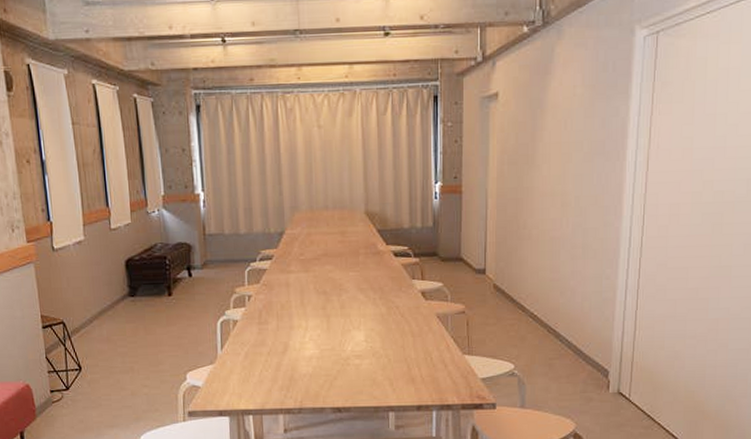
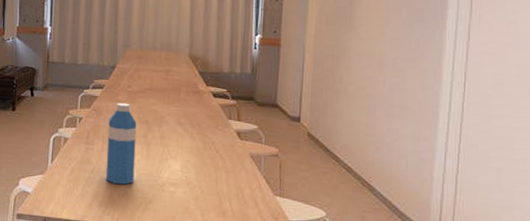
water bottle: none [281,273,316,364] -> present [105,102,137,185]

